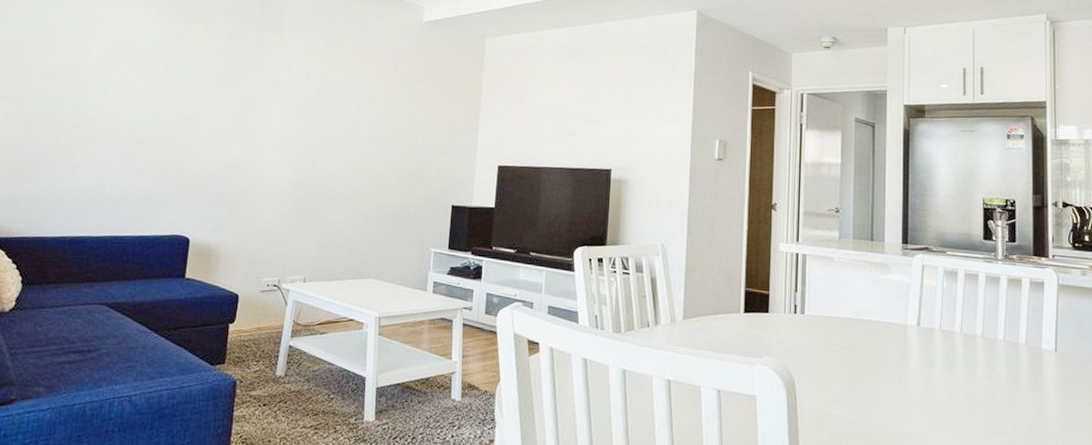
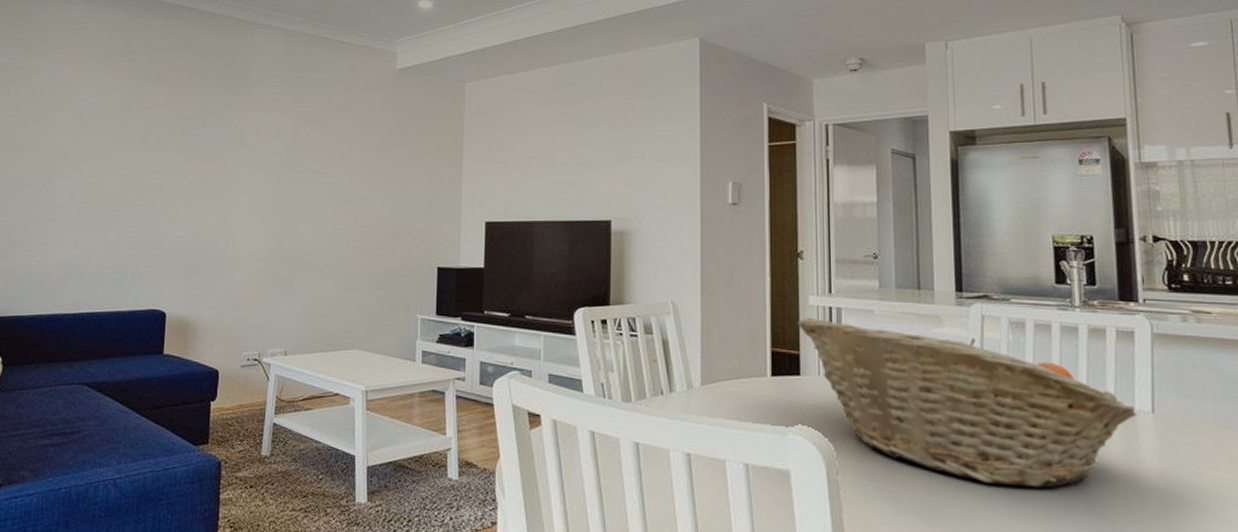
fruit basket: none [769,261,1043,414] -> present [798,317,1138,488]

